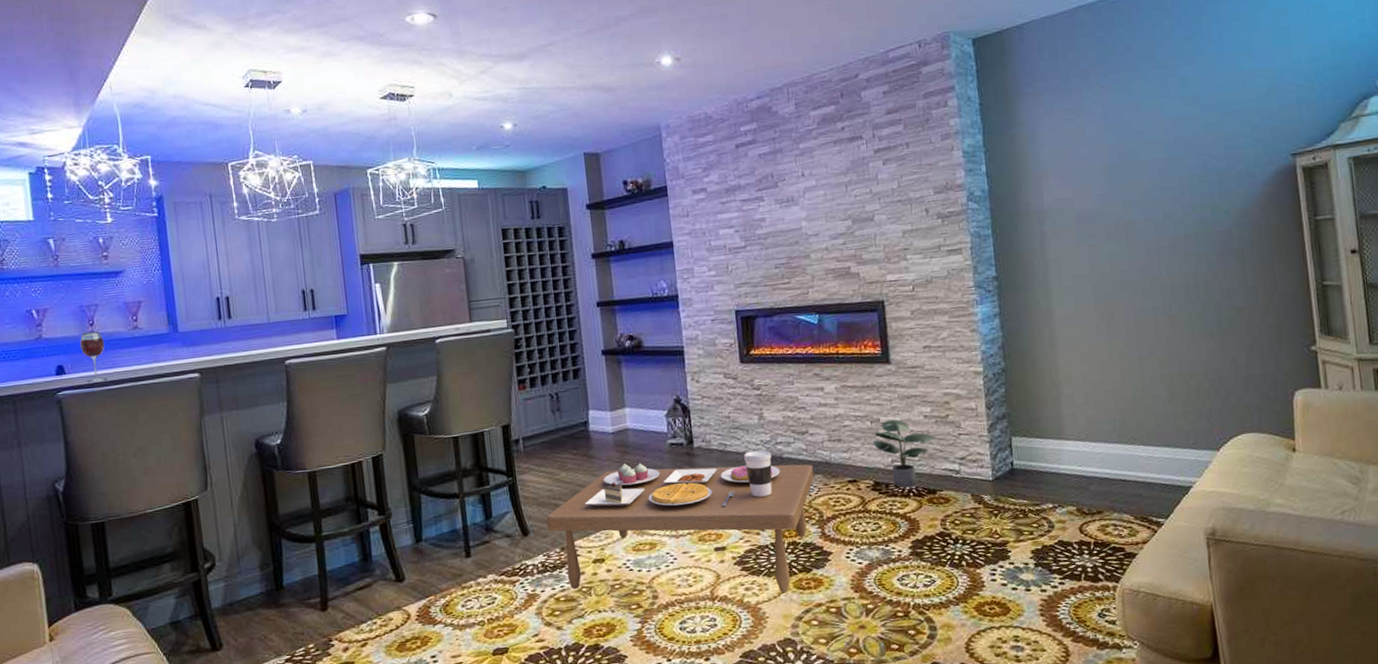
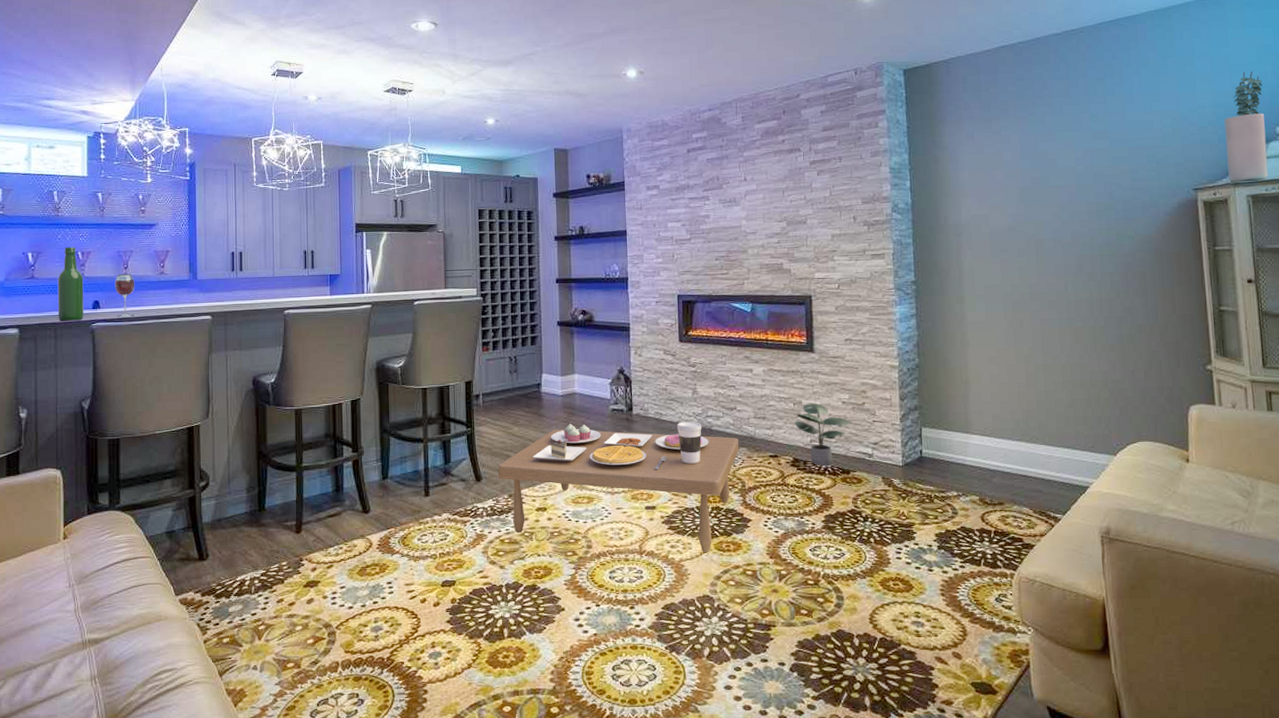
beer bottle: none [10,304,47,393] -> present [57,247,84,322]
vase: none [1322,20,1370,145] -> present [1224,72,1269,183]

